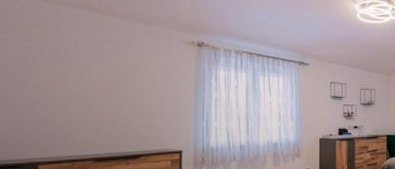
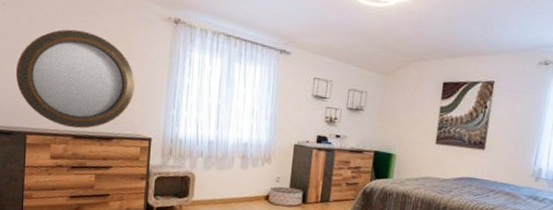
home mirror: none [21,58,161,152] -> present [15,29,135,129]

